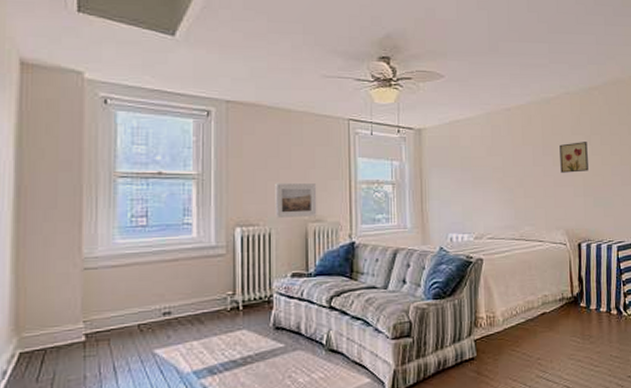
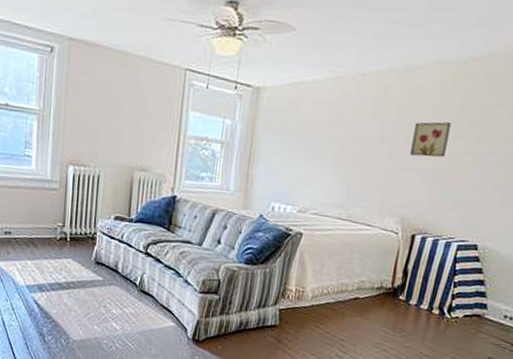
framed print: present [275,182,317,219] -> none [105,127,147,166]

